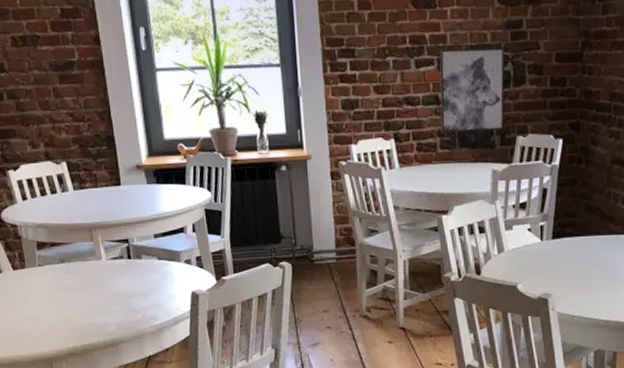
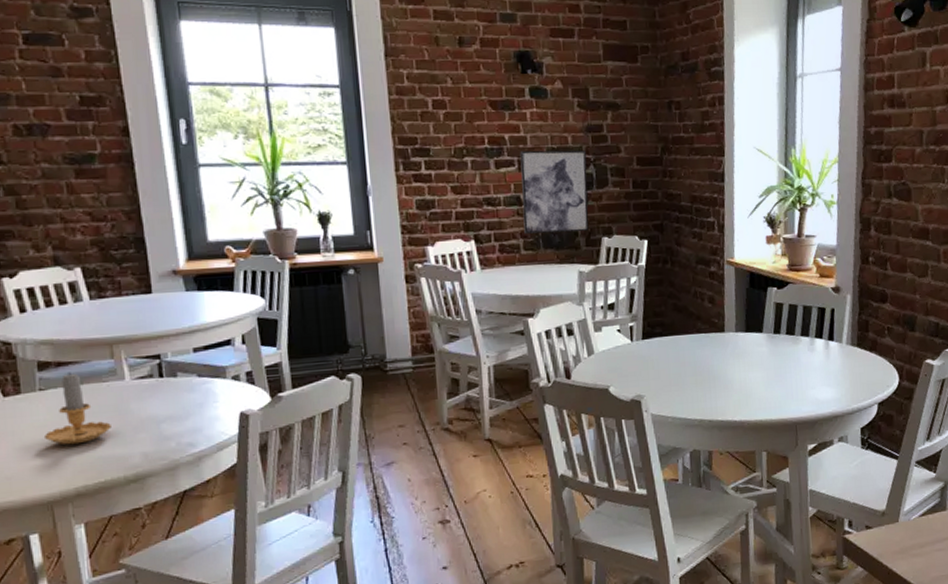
candle: none [43,251,93,313] -> present [43,372,111,445]

